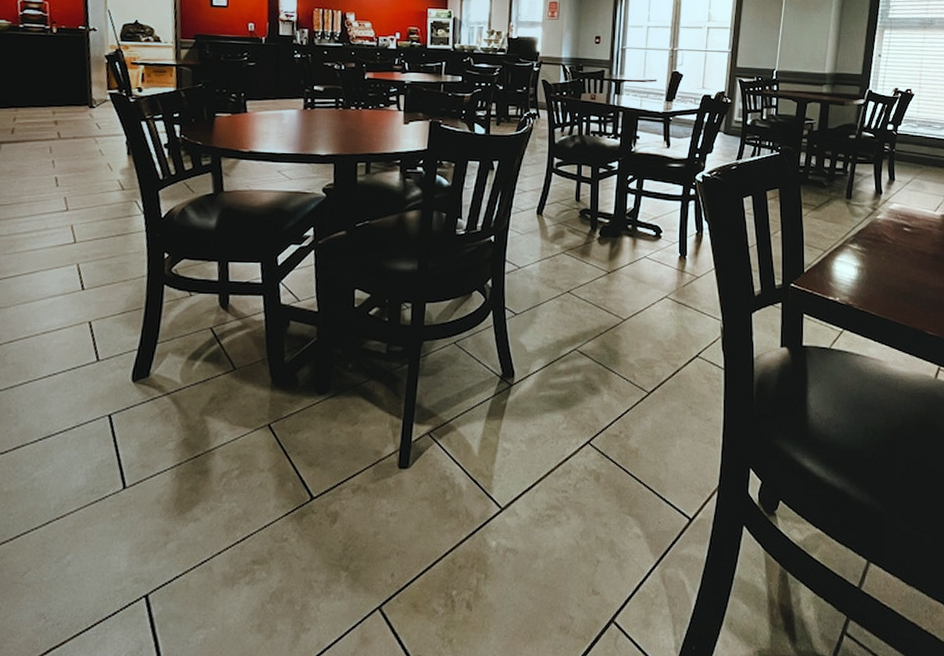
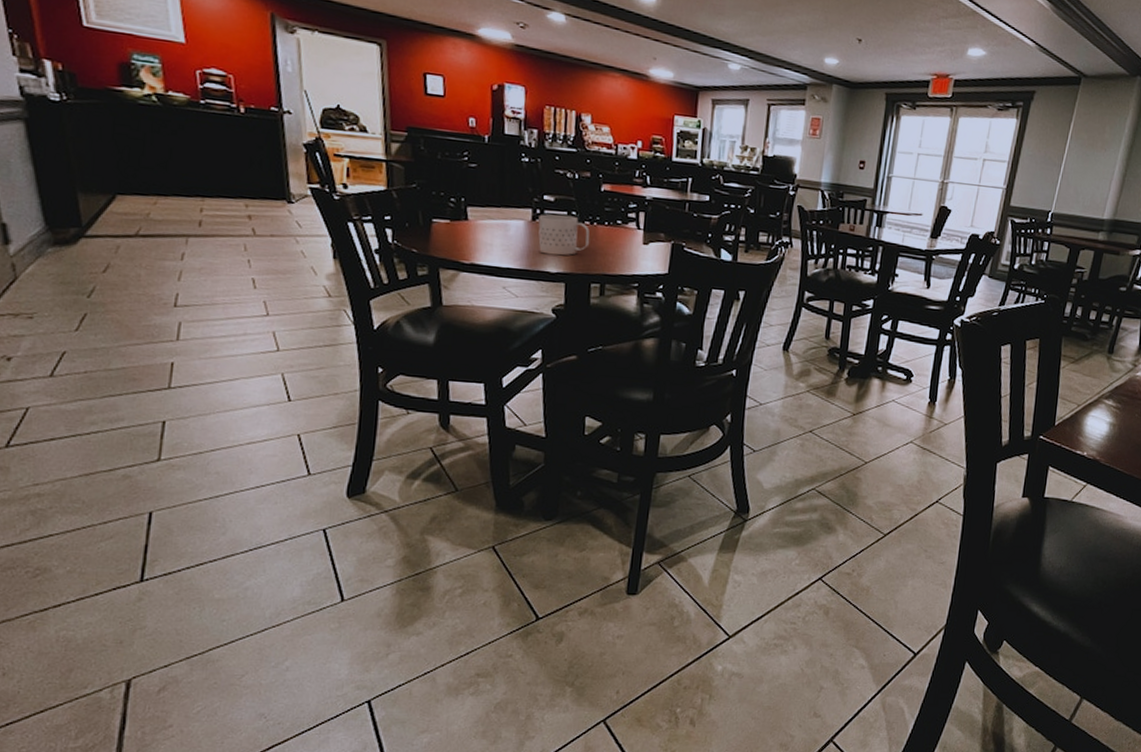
mug: none [309,102,356,139] -> present [538,214,590,256]

